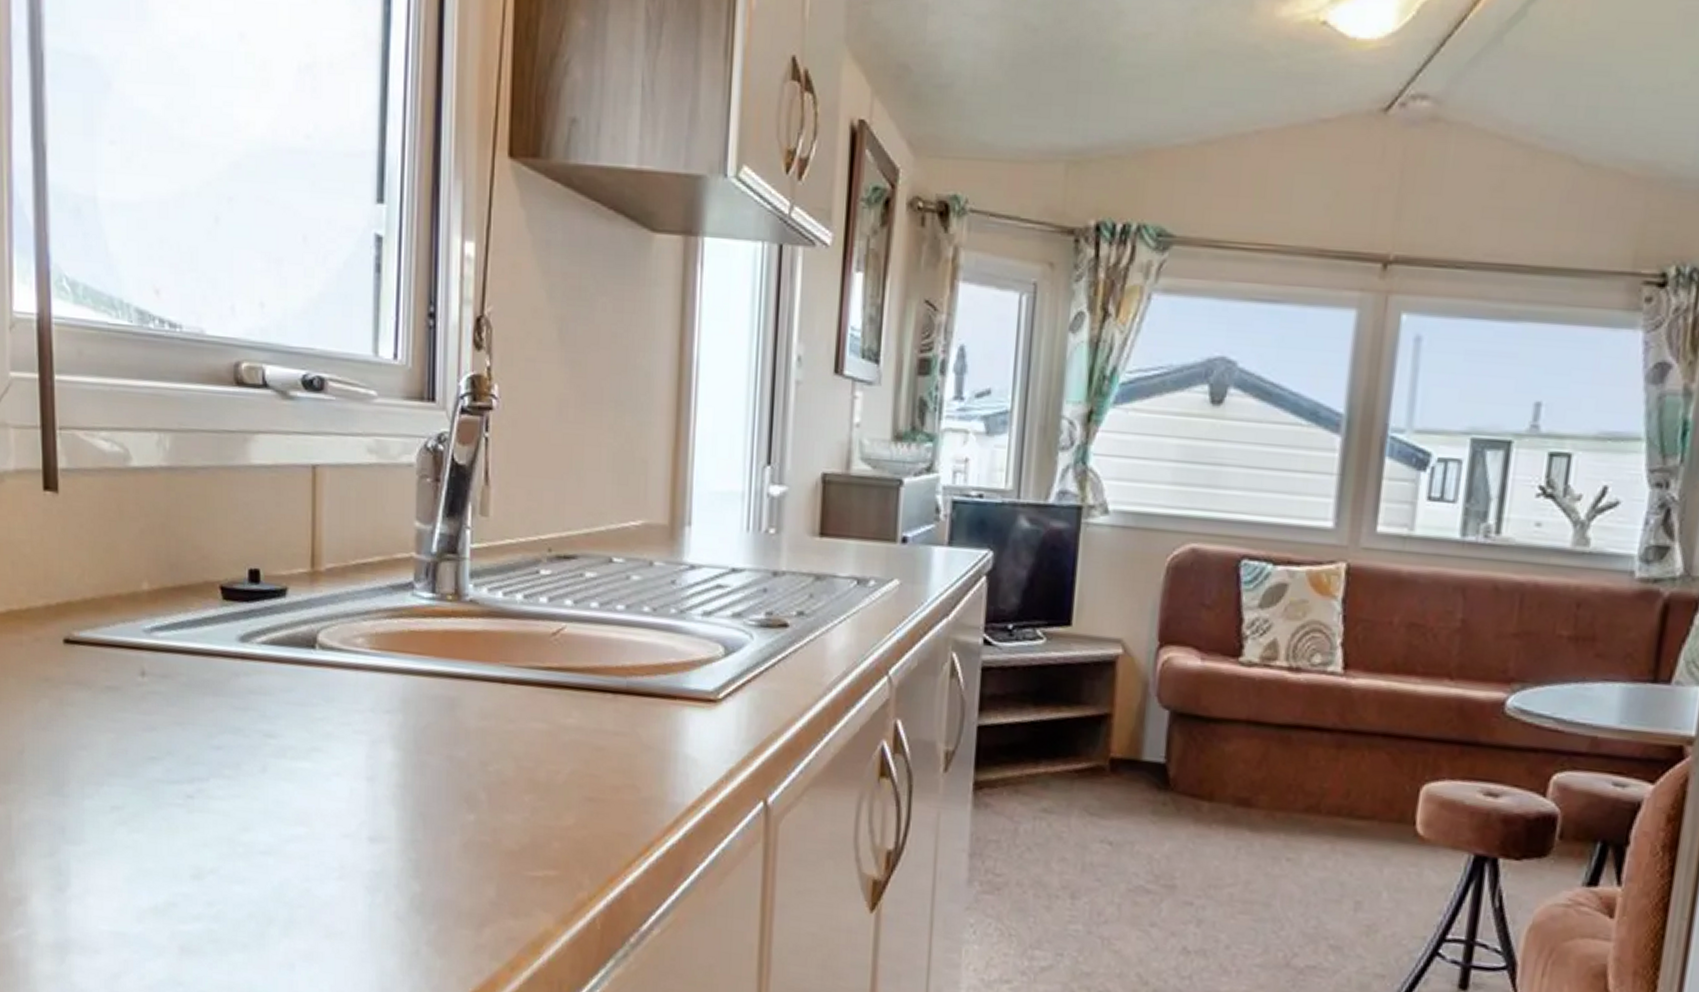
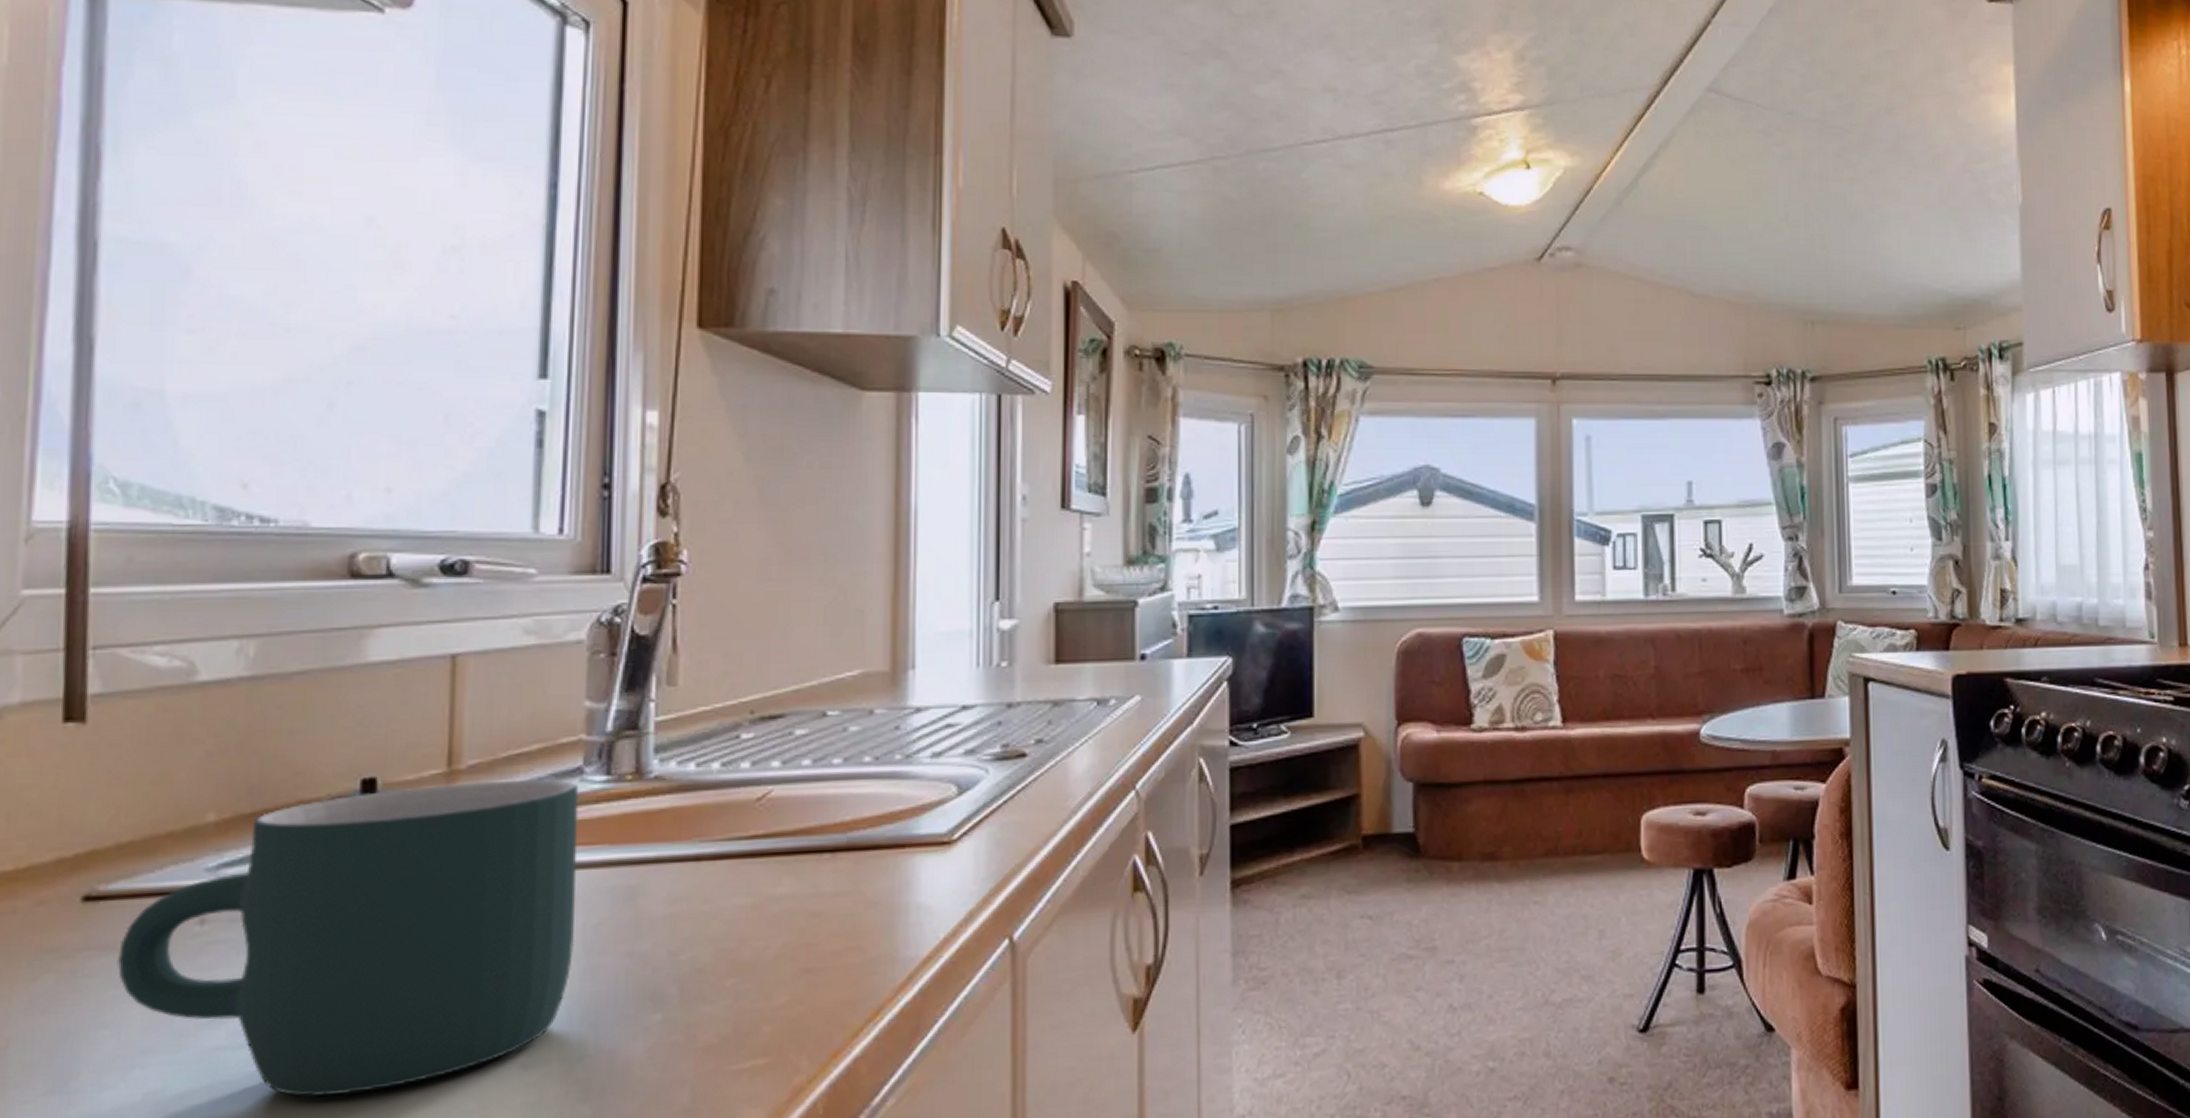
mug: none [88,581,411,838] -> present [116,778,579,1098]

